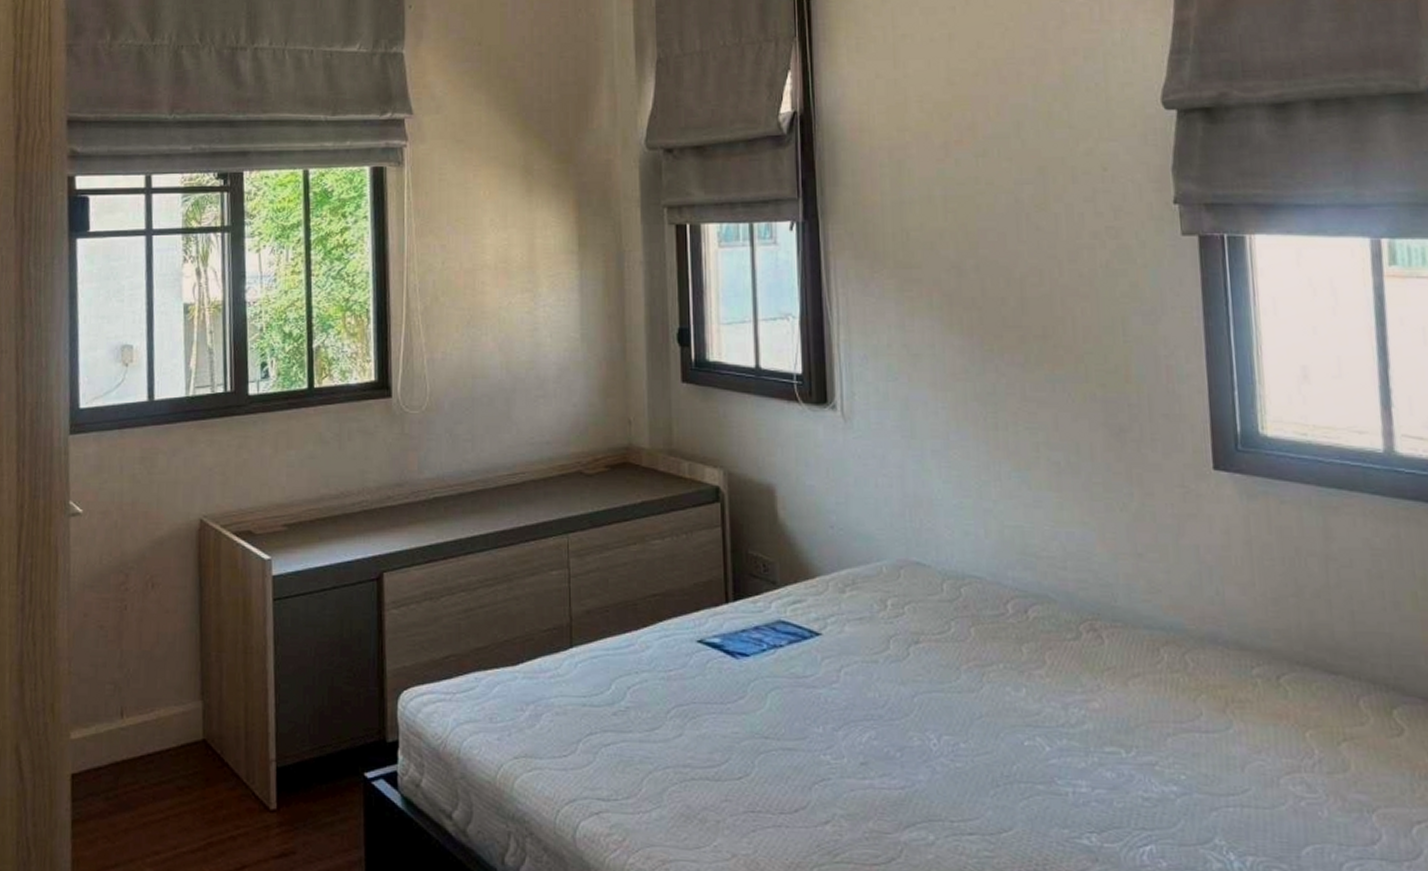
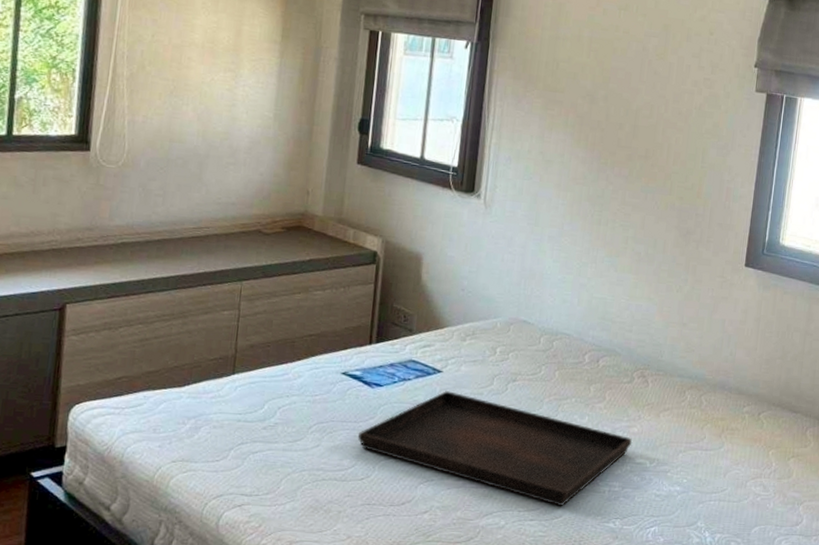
serving tray: none [727,659,1096,814] -> present [357,391,633,506]

